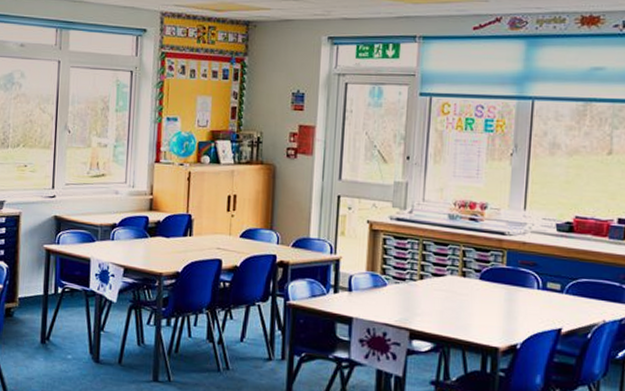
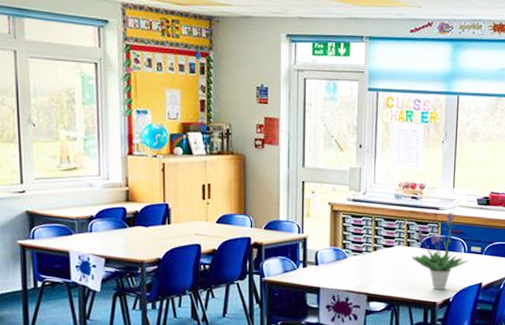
potted plant: none [467,238,545,334] -> present [411,212,470,290]

